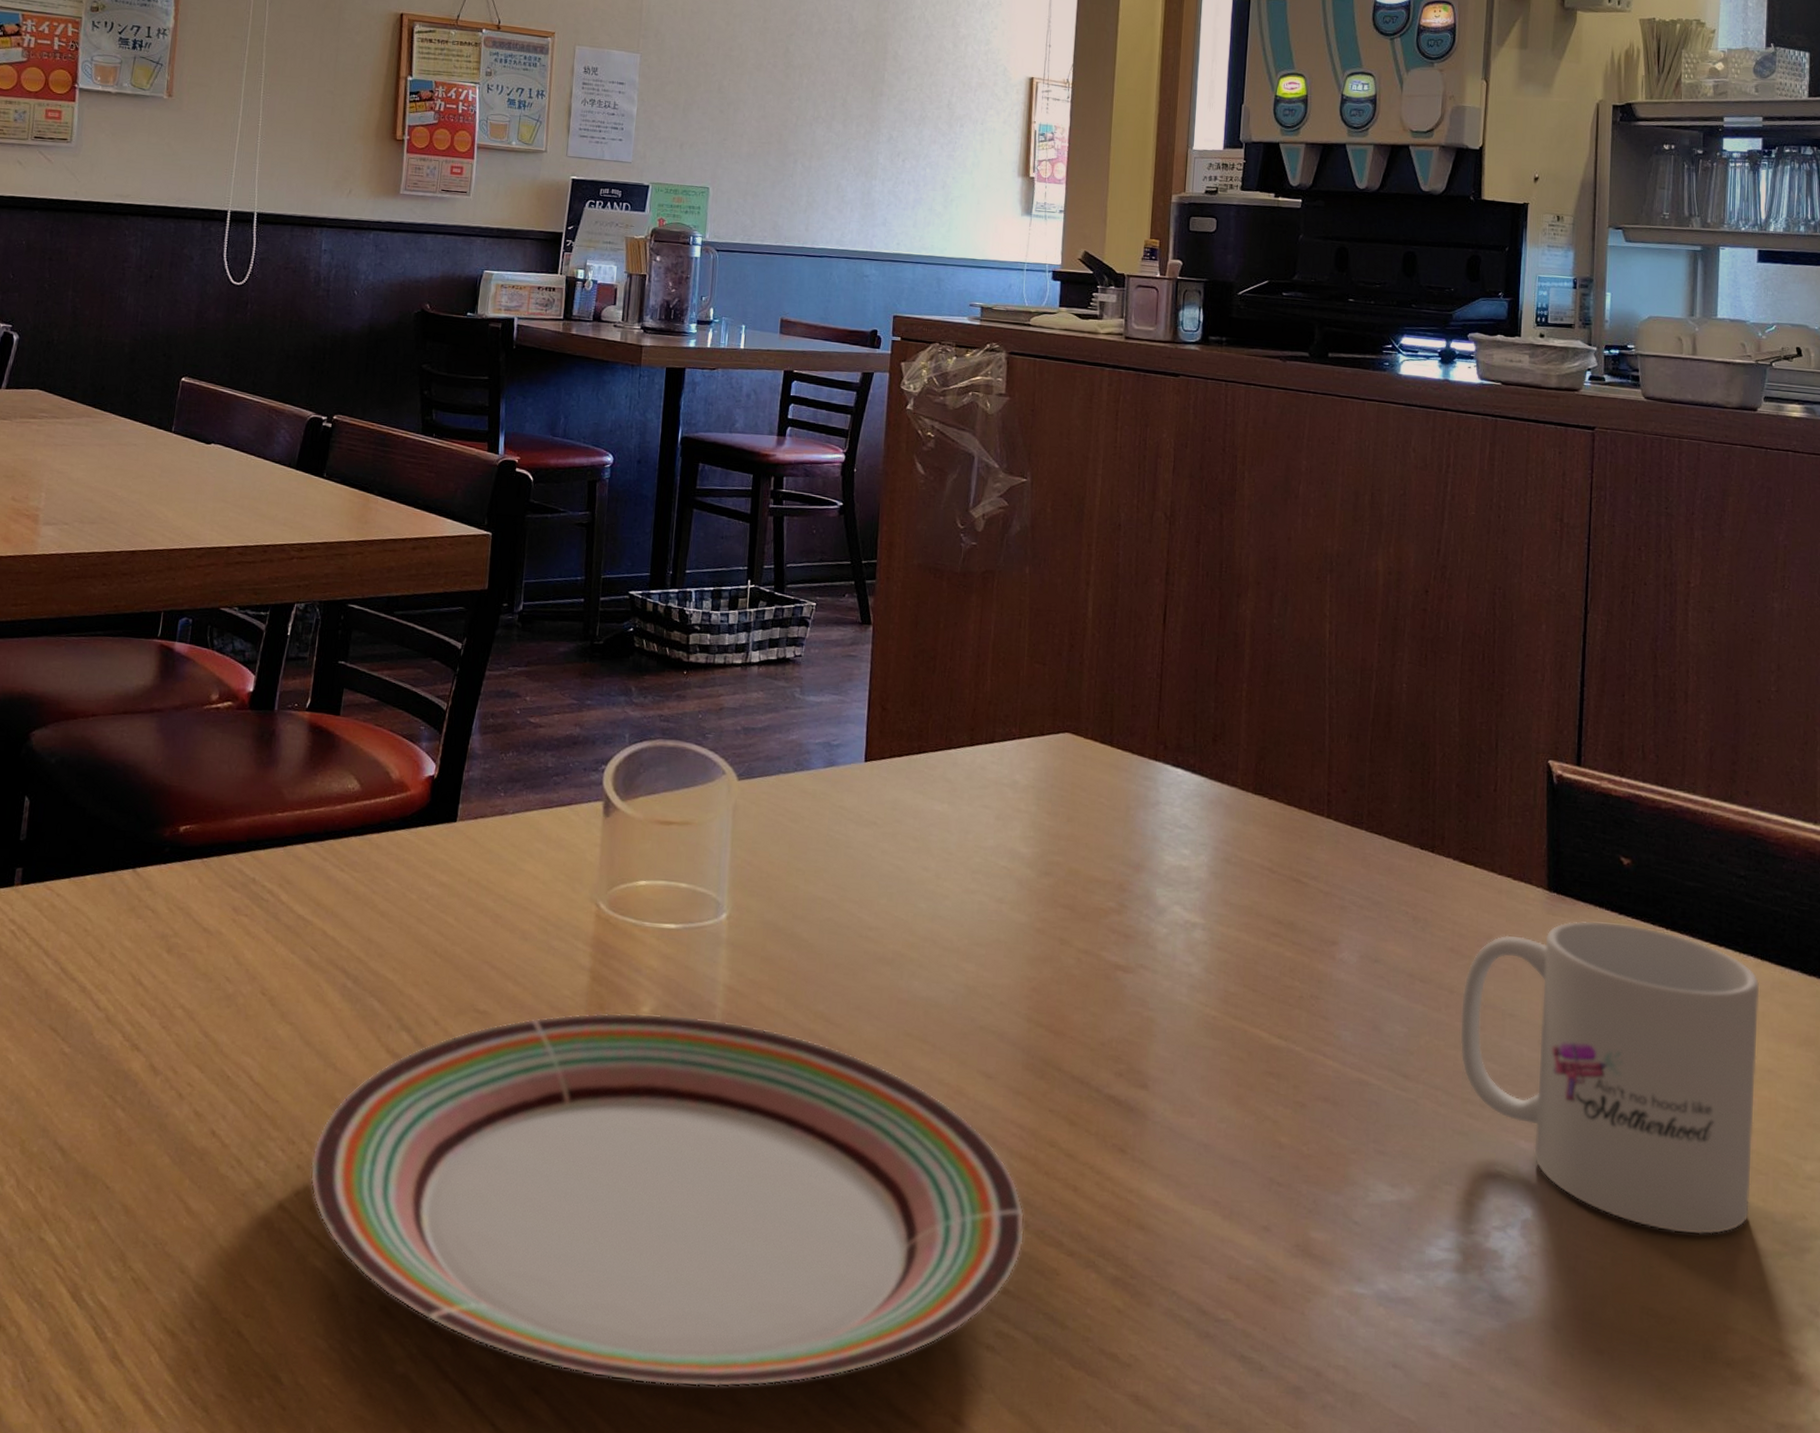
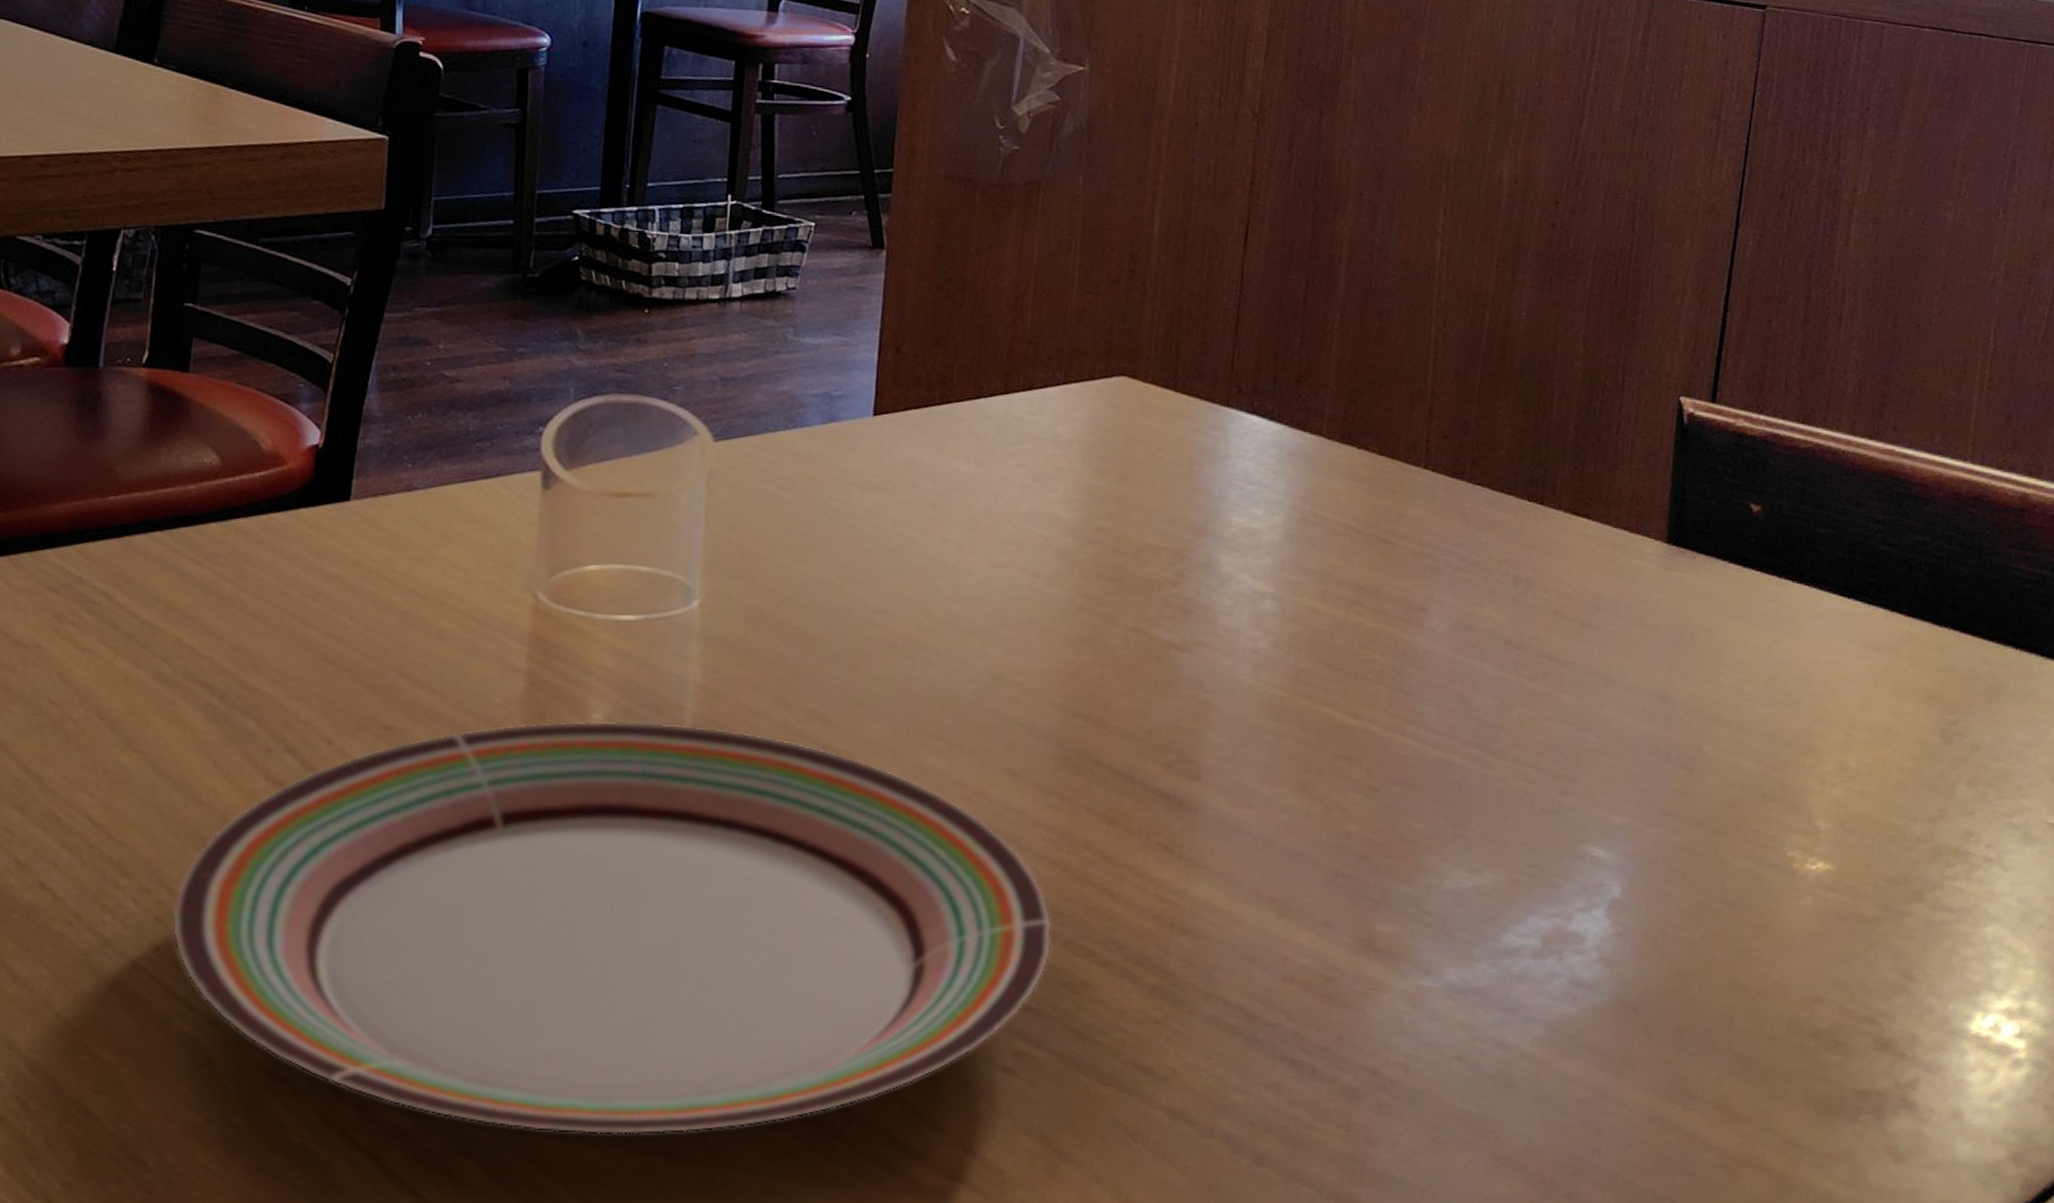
mug: present [1460,921,1760,1235] -> none [1556,575,1887,904]

